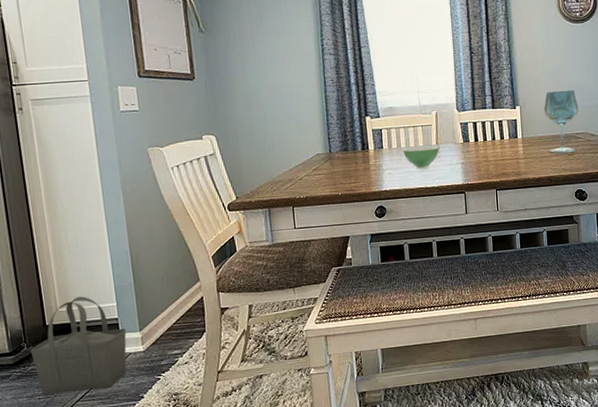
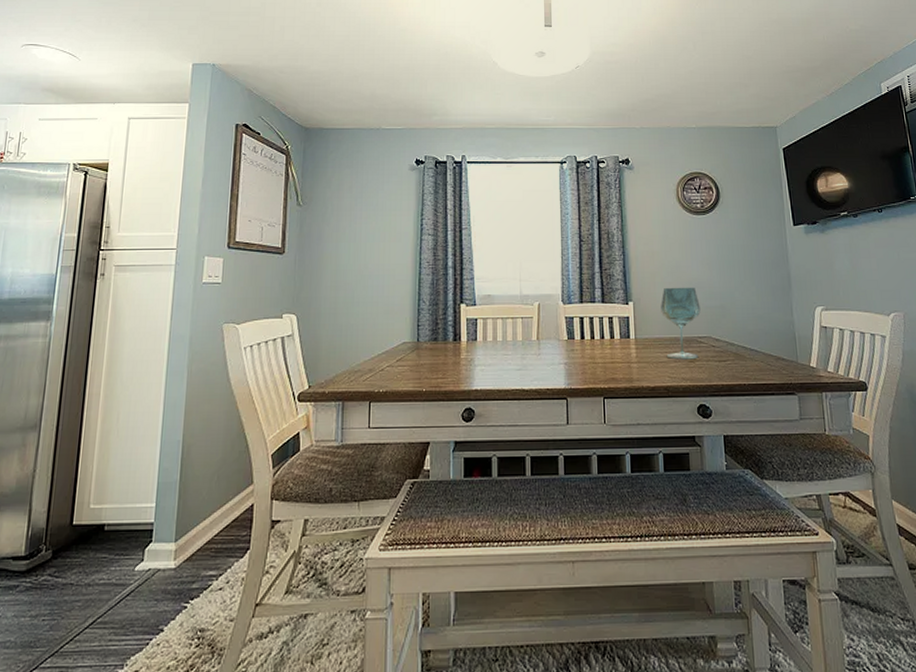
shopping bag: present [30,296,127,395] -> none [47,492,160,616]
bowl: present [403,146,440,170] -> none [499,341,541,368]

